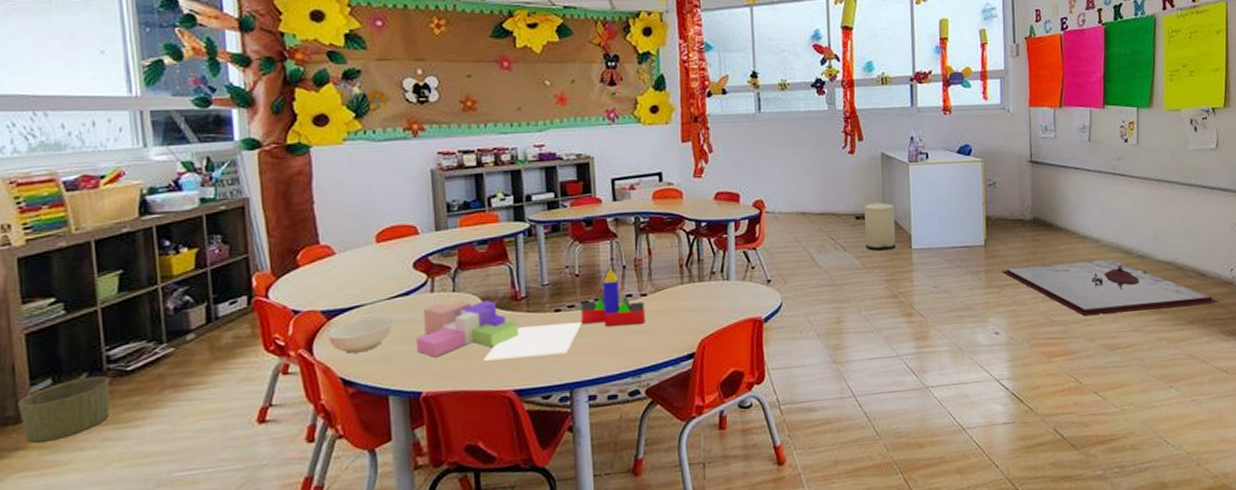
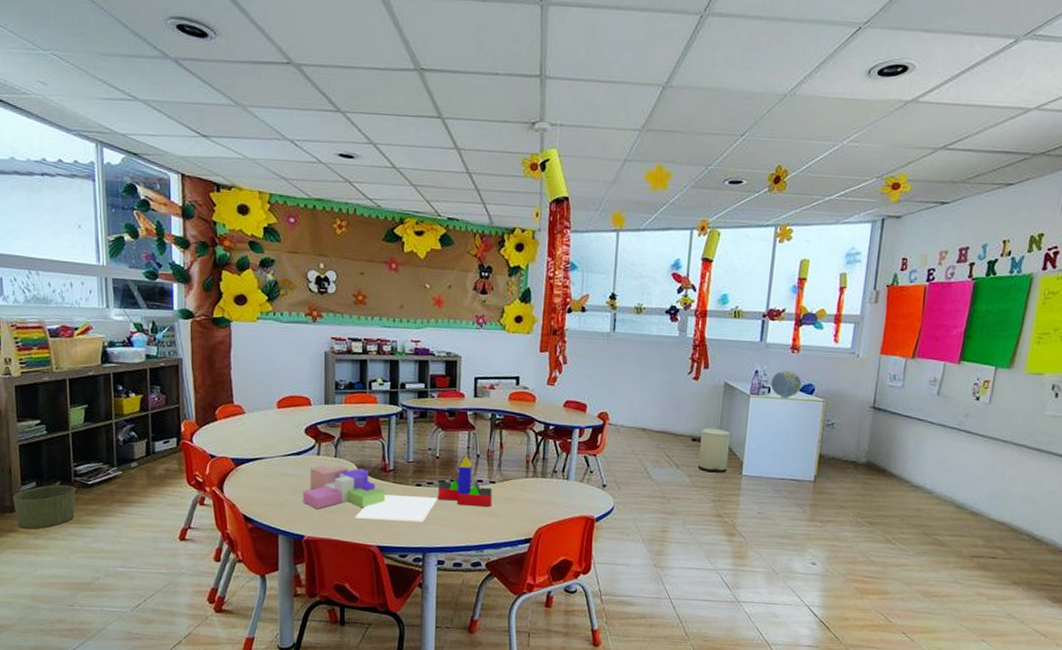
bowl: present [327,316,394,354] -> none [235,468,287,496]
globe: none [928,133,959,163] -> present [771,370,802,398]
play mat: present [1001,259,1220,315] -> none [827,505,1051,569]

